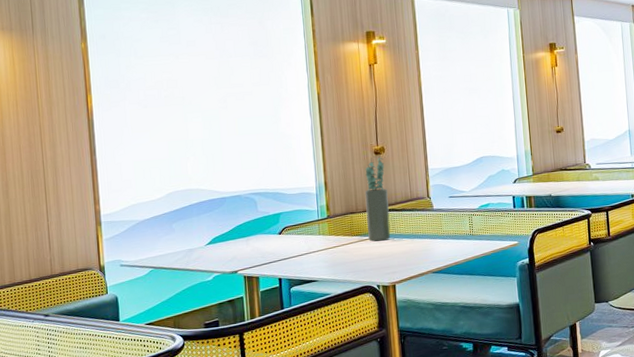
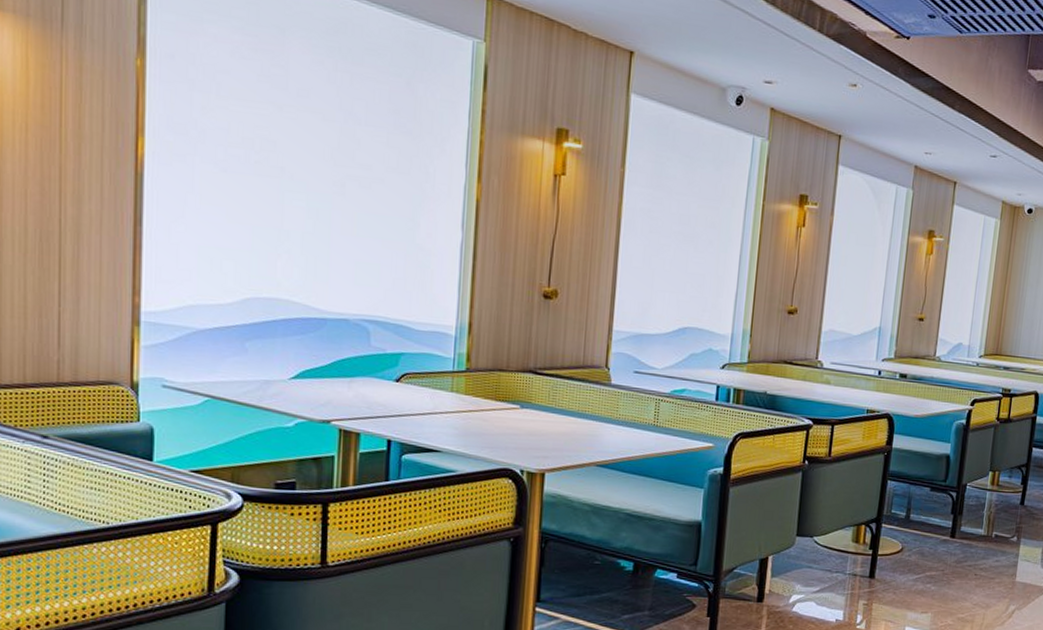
vase: present [364,154,391,242] -> none [518,298,554,414]

